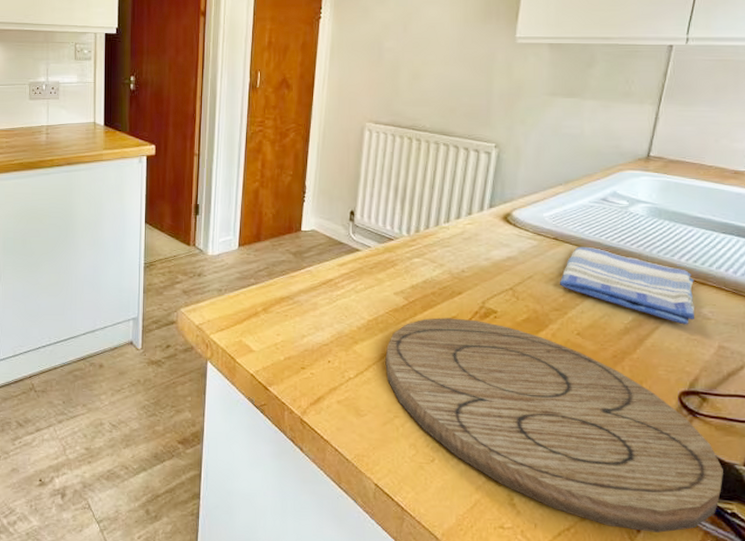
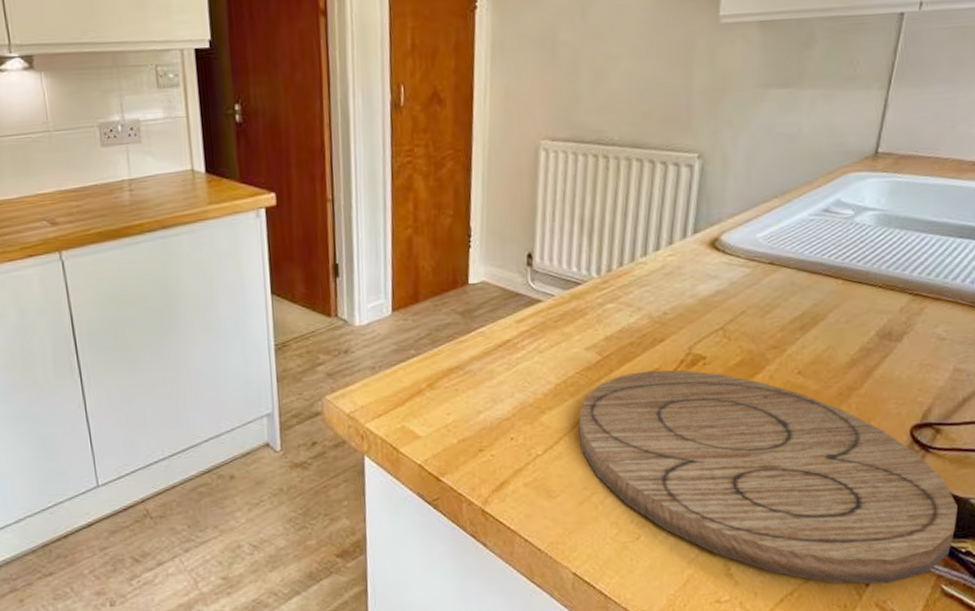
dish towel: present [559,246,695,325] -> none [776,269,929,349]

